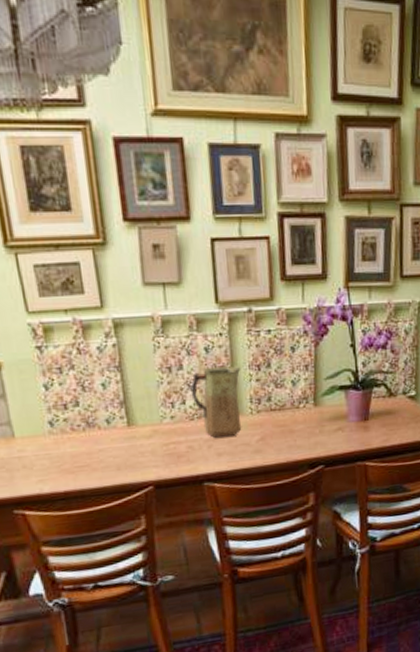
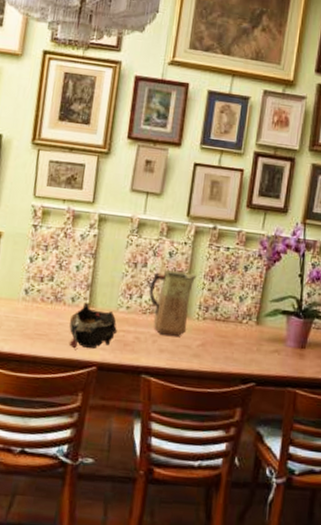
decorative bowl: none [110,420,166,473] -> present [69,302,117,349]

